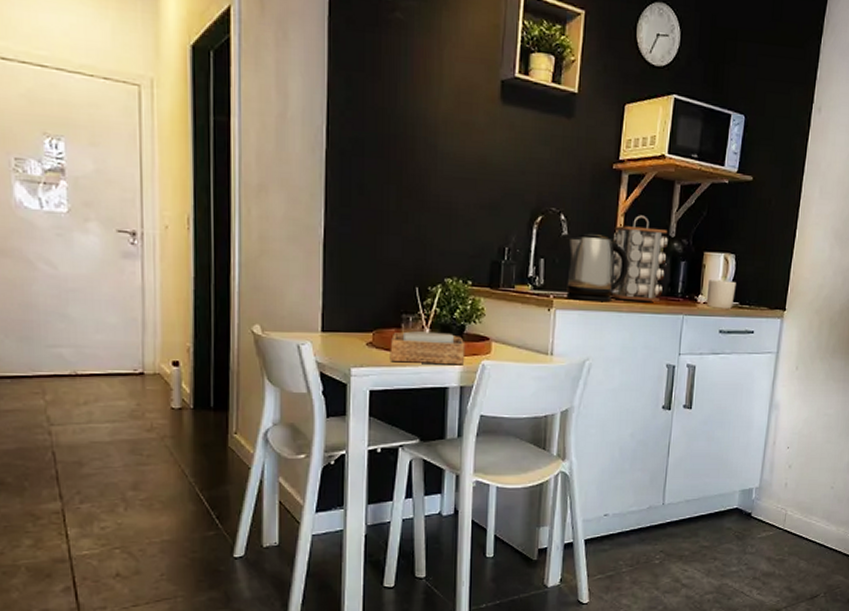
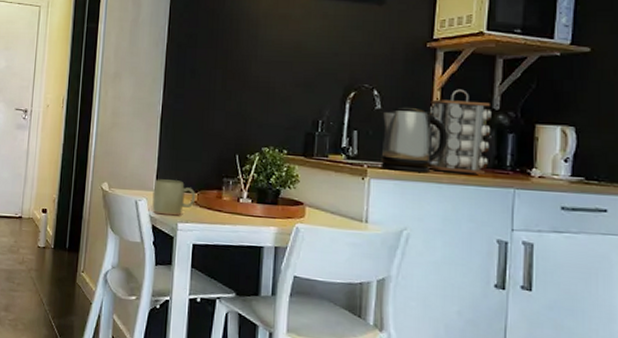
mug: none [319,318,371,360] -> present [152,179,196,216]
napkin holder: present [389,331,466,365] -> none [211,193,280,227]
mug: present [706,280,736,310] -> none [542,153,579,186]

